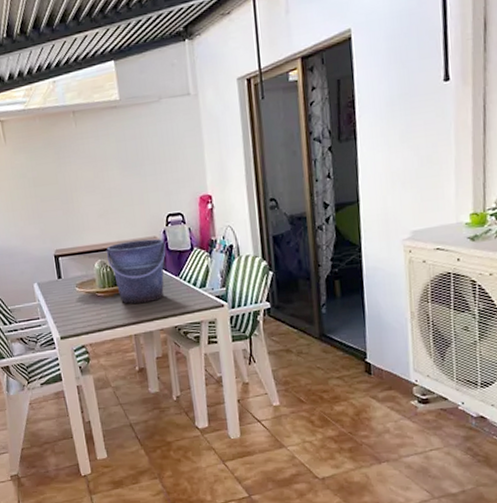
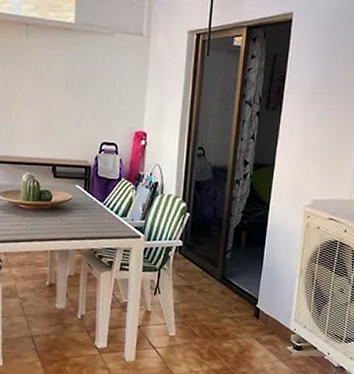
bucket: present [106,238,166,305] -> none [36,160,95,223]

